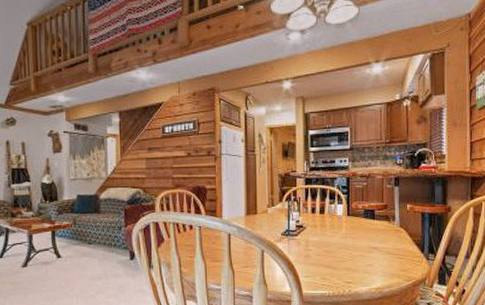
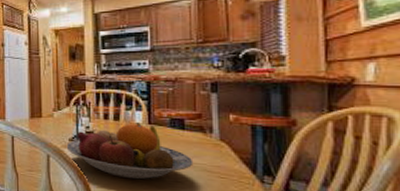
fruit bowl: none [279,215,381,266] -> present [66,123,194,180]

